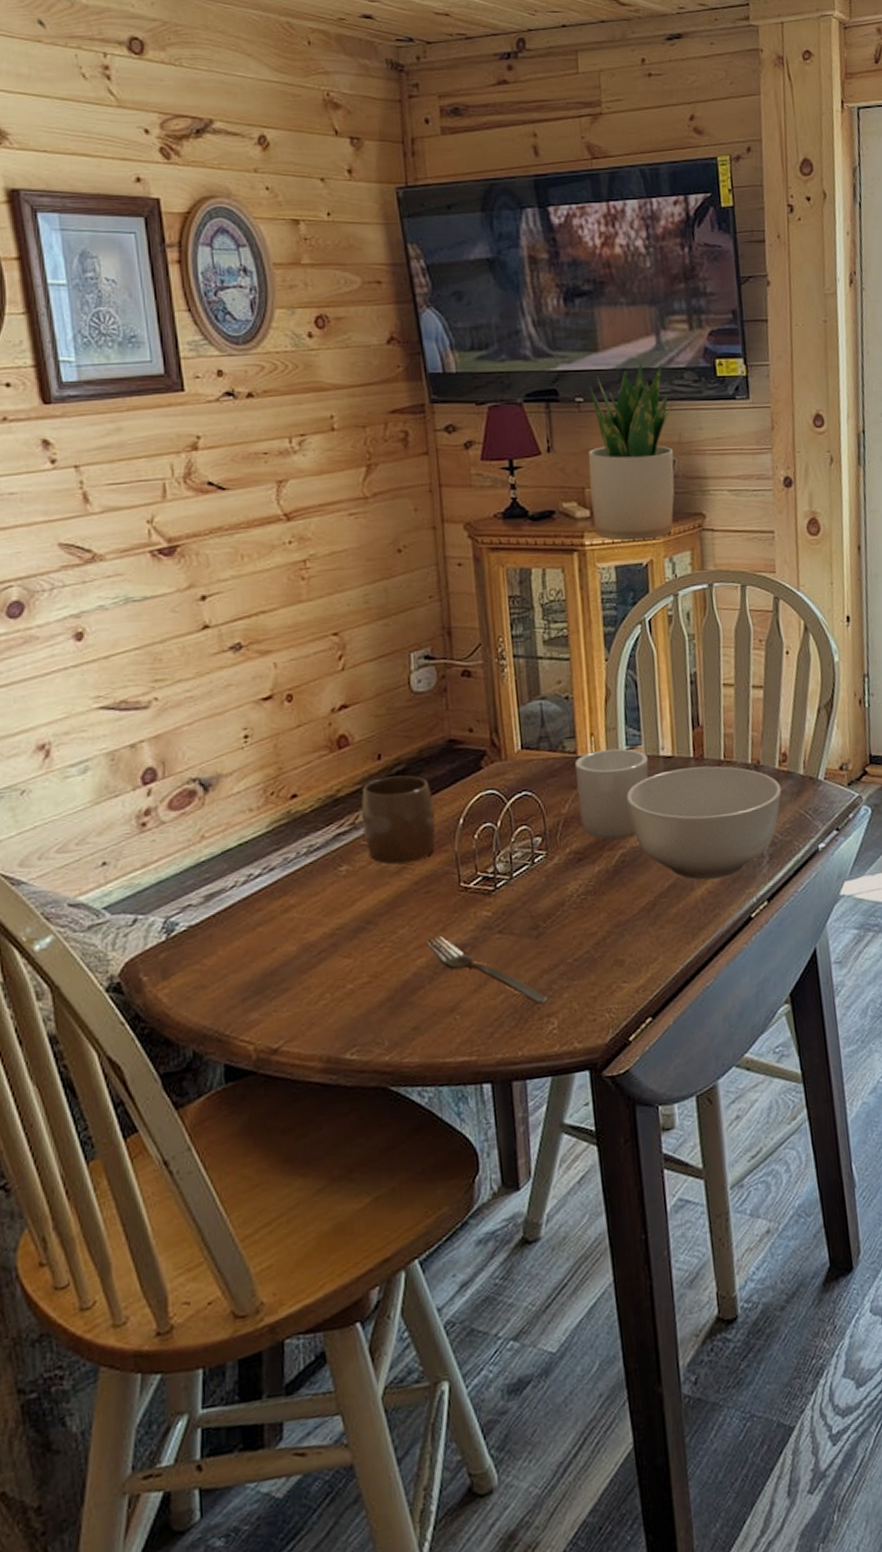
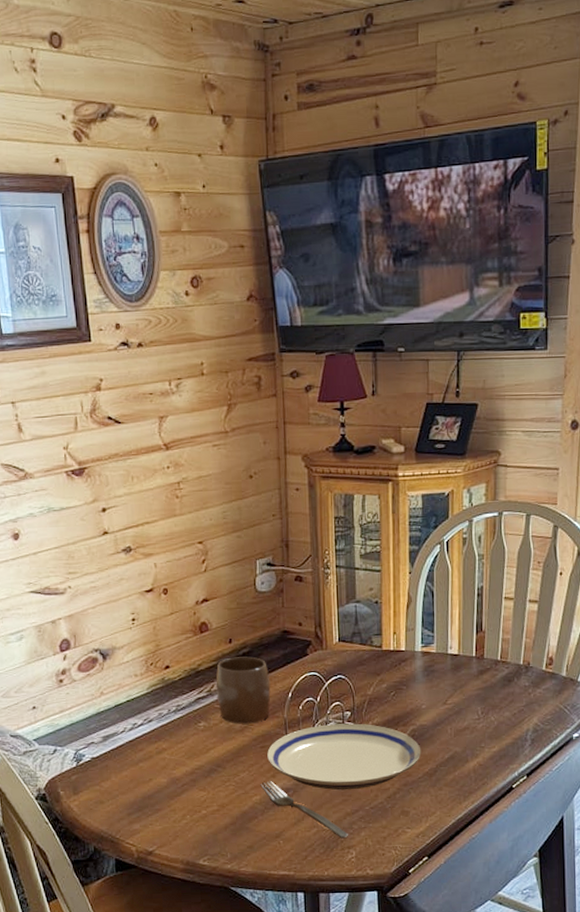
plate: none [434,851,635,941] -> present [267,723,422,790]
mug: present [574,748,649,840] -> none [379,645,438,718]
planter: present [588,362,675,541] -> none [405,316,482,473]
bowl: present [626,766,782,880] -> none [419,664,546,755]

